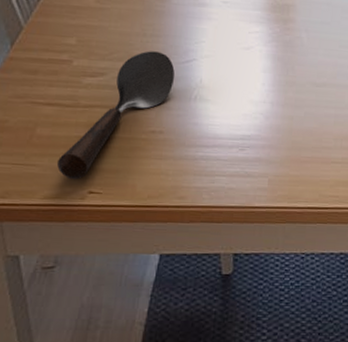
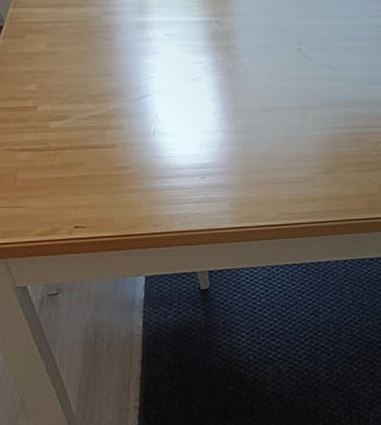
spoon: present [56,51,175,179] -> none [41,90,132,217]

